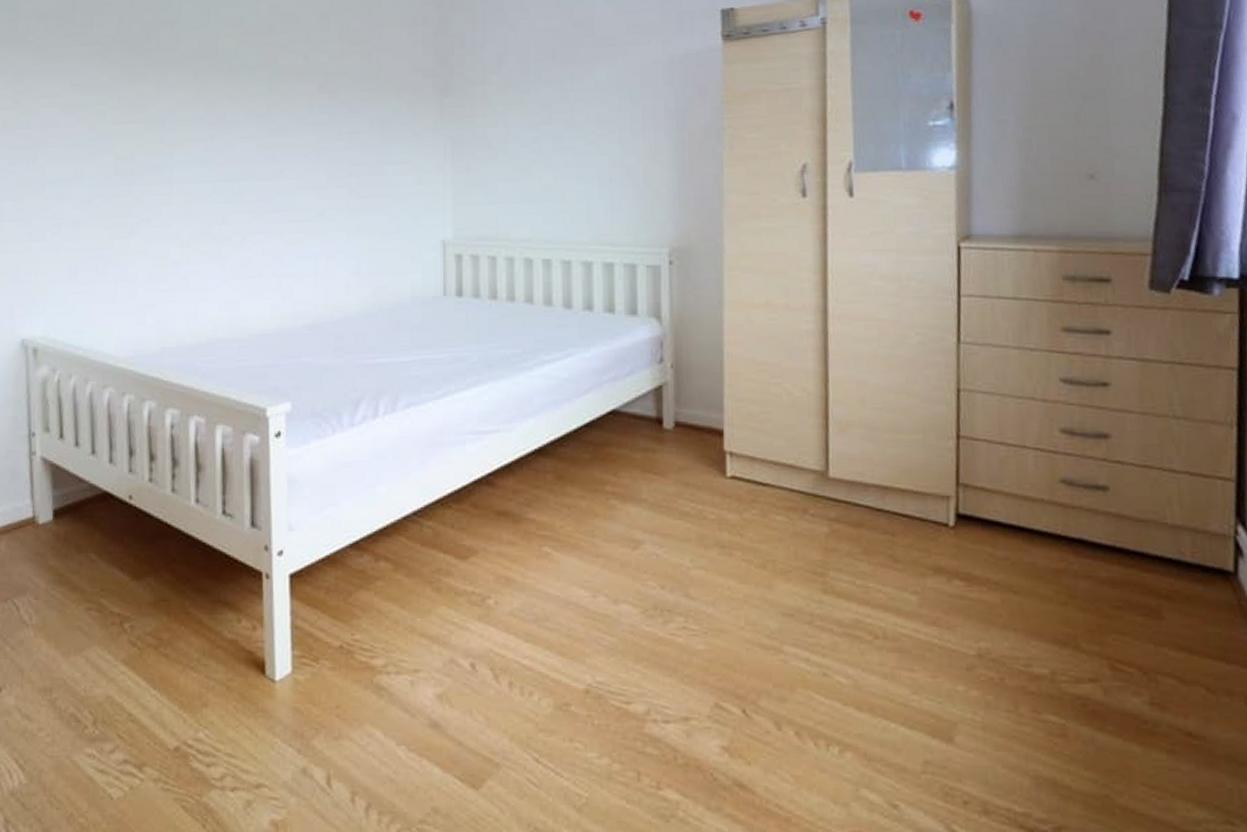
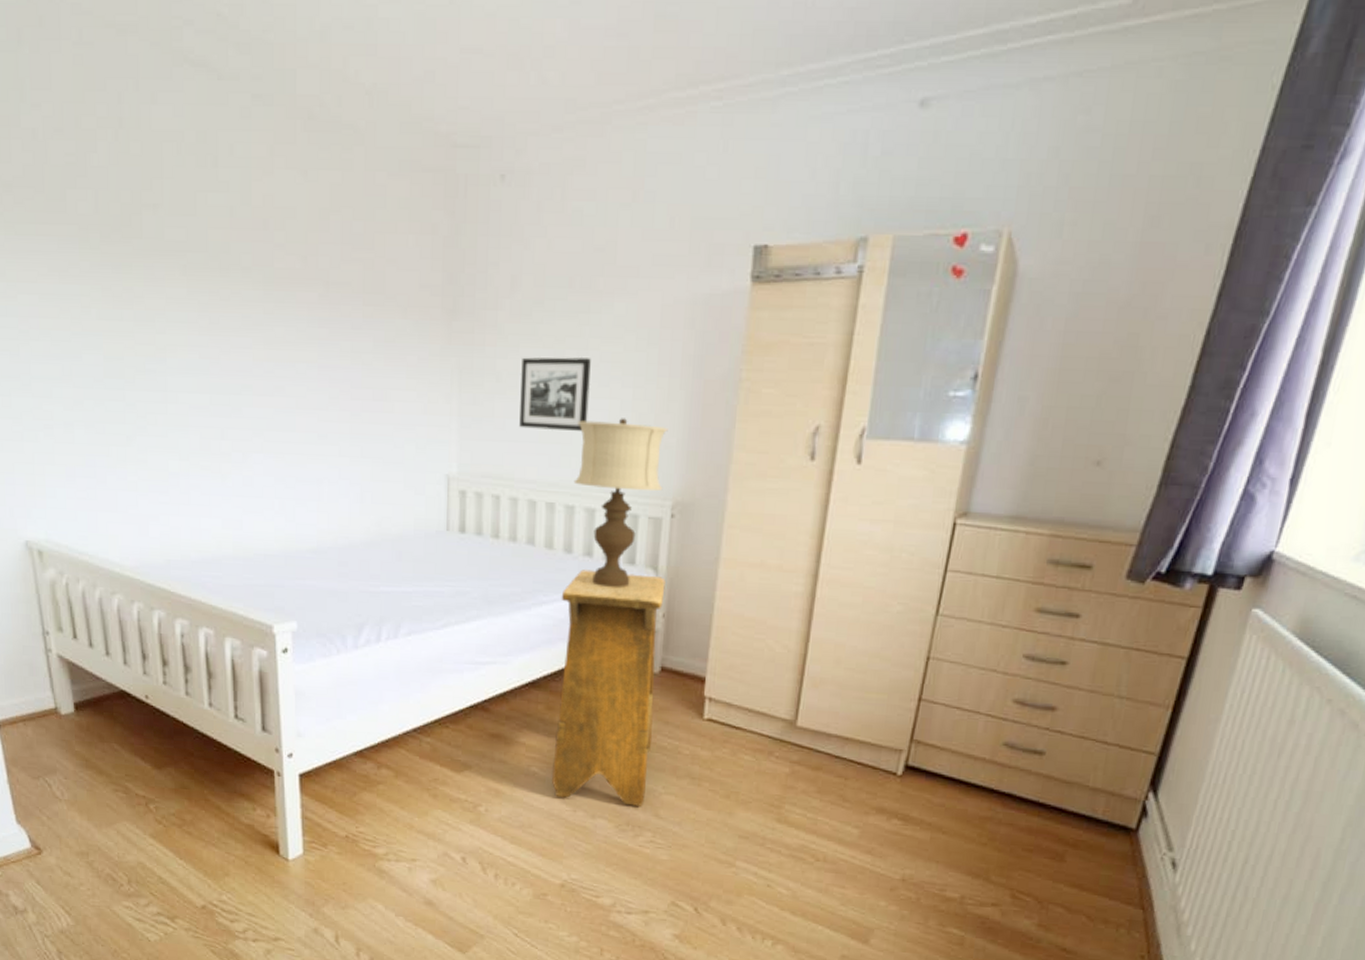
picture frame: none [511,120,578,190] -> present [519,357,591,431]
stool: none [563,324,674,585] -> present [551,569,666,806]
table lamp: none [568,172,658,340] -> present [573,418,668,587]

